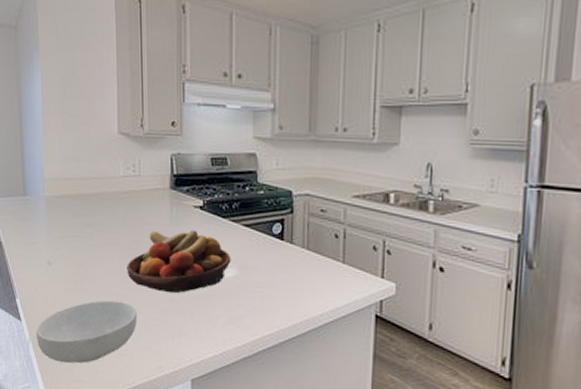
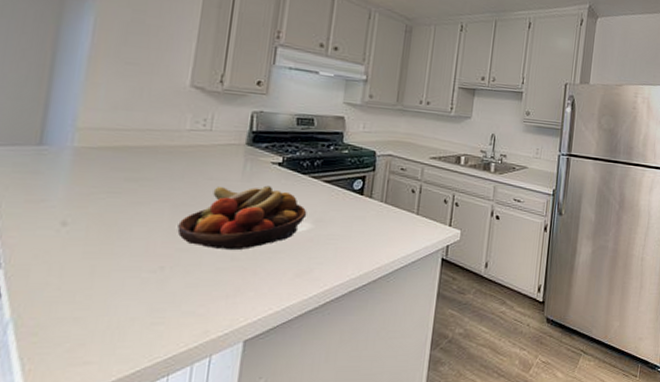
cereal bowl: present [35,300,138,364] -> none [22,263,185,344]

